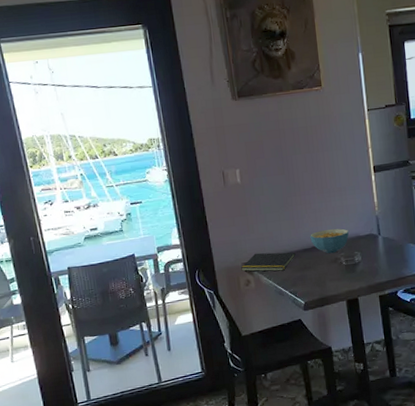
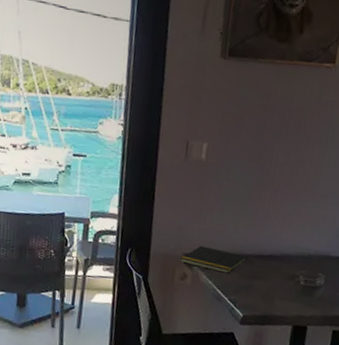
cereal bowl: present [310,228,349,254] -> none [269,238,318,269]

